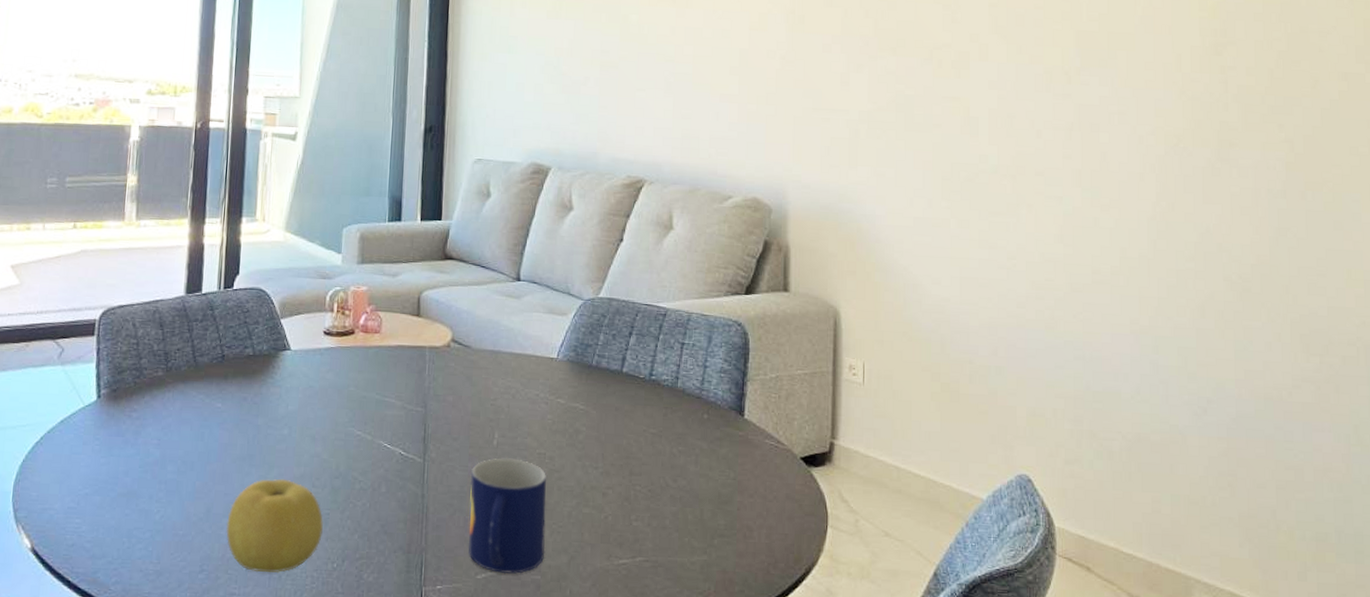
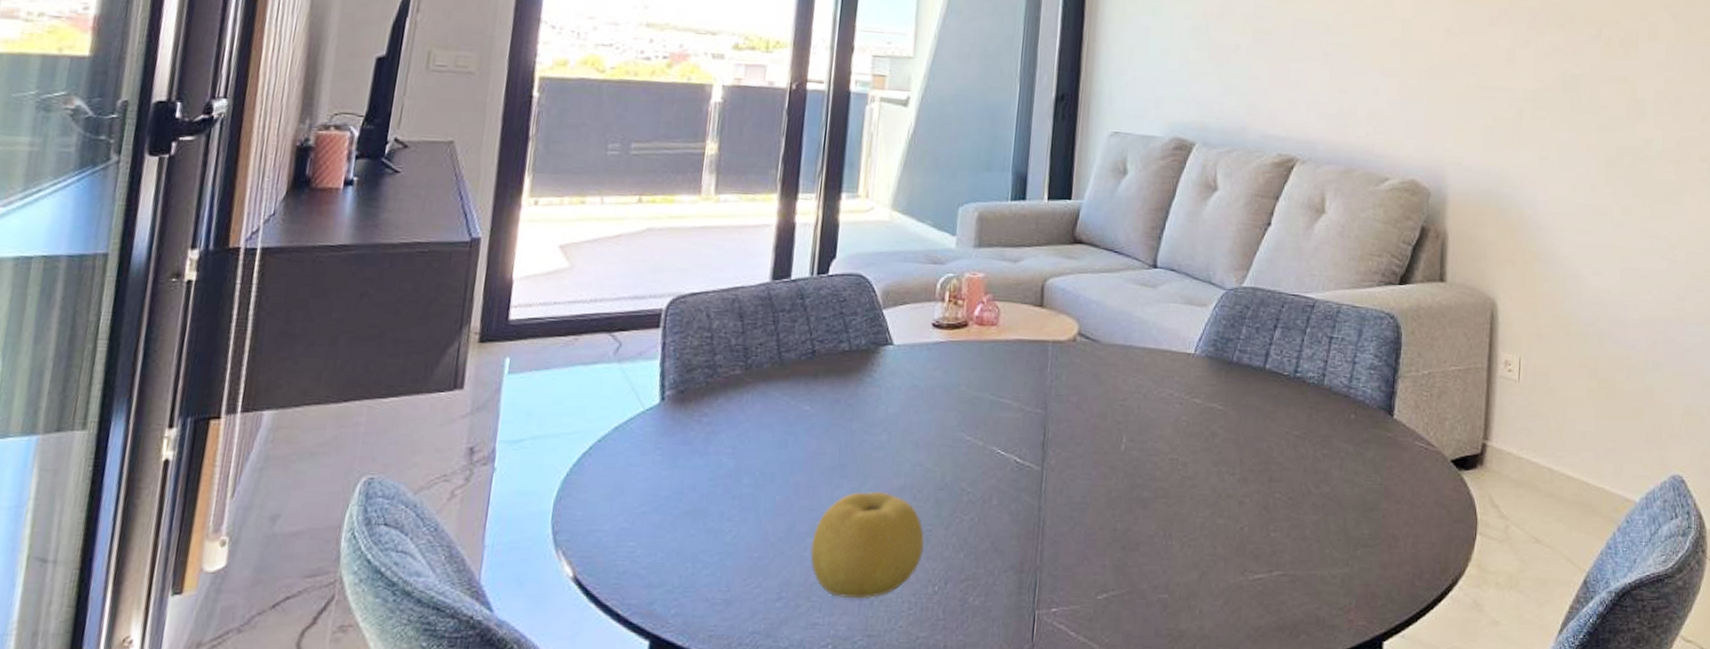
mug: present [468,458,547,574] -> none [1089,464,1178,594]

